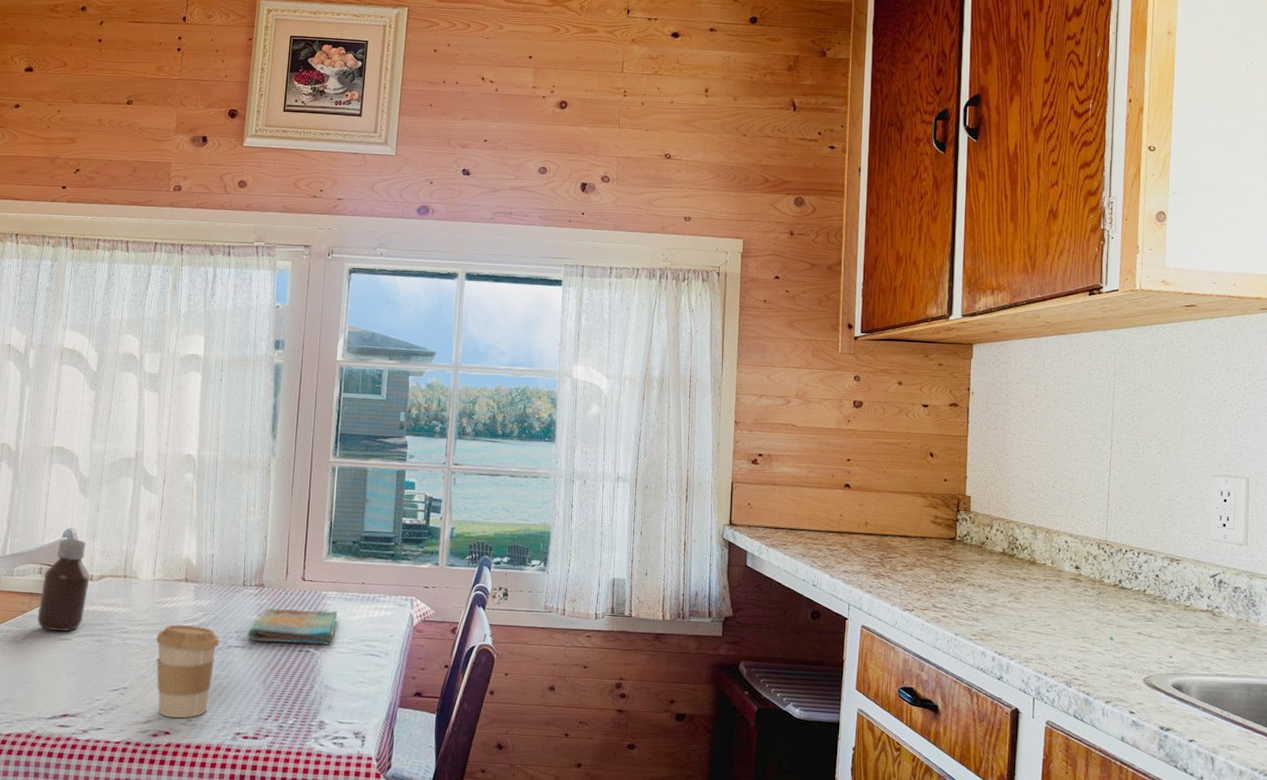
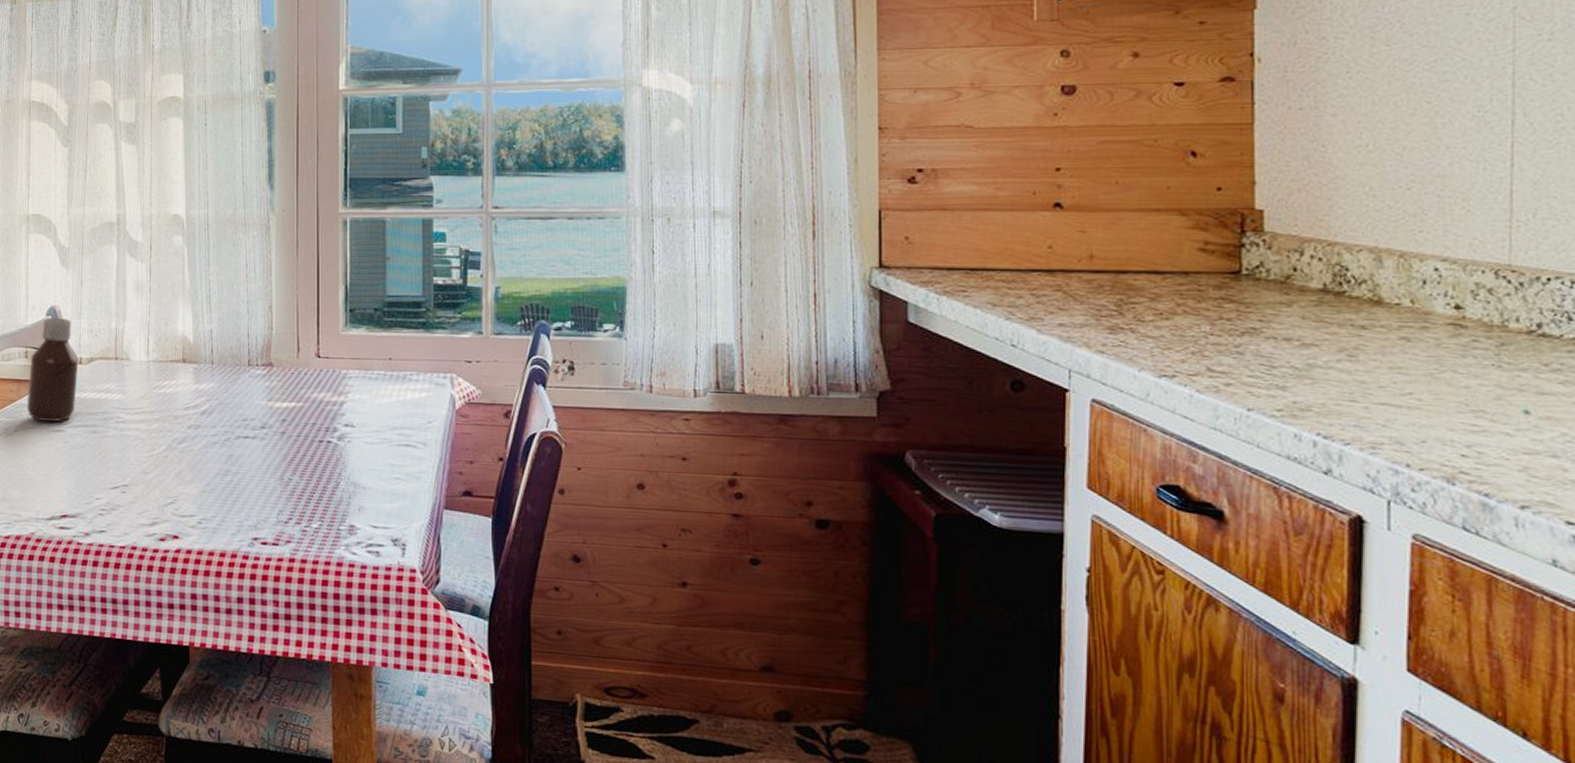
coffee cup: present [156,624,220,719] -> none [156,412,227,521]
dish towel: present [247,608,338,645] -> none [258,392,362,434]

